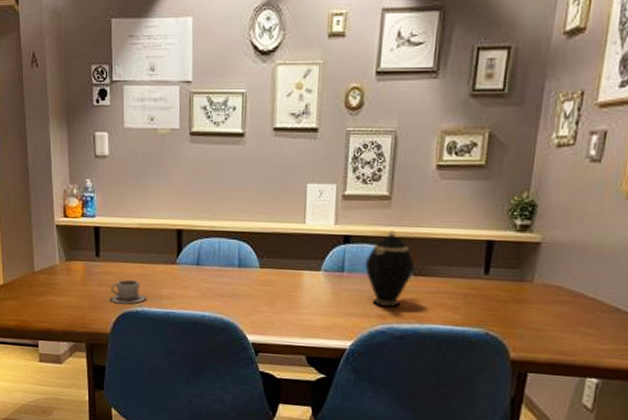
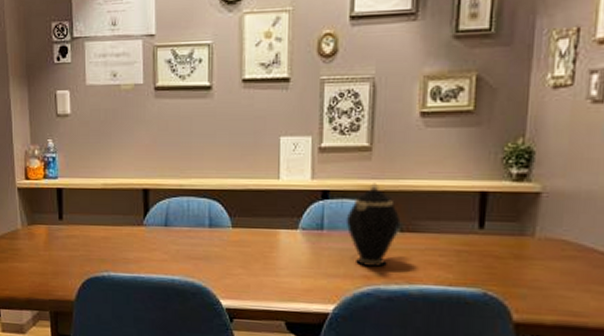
cup: present [110,279,147,305] -> none [74,243,113,270]

